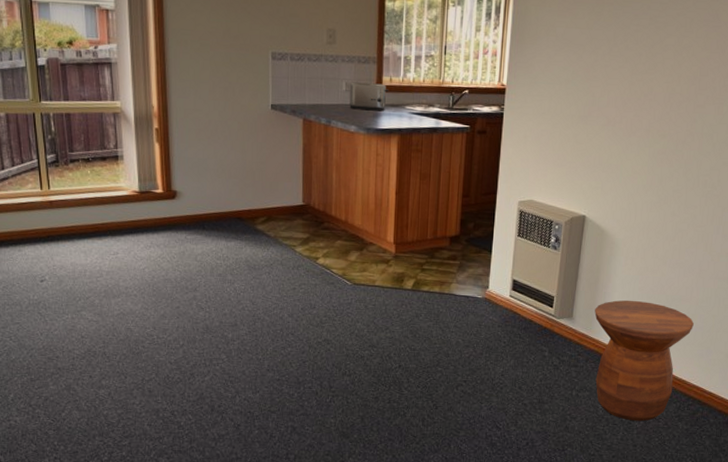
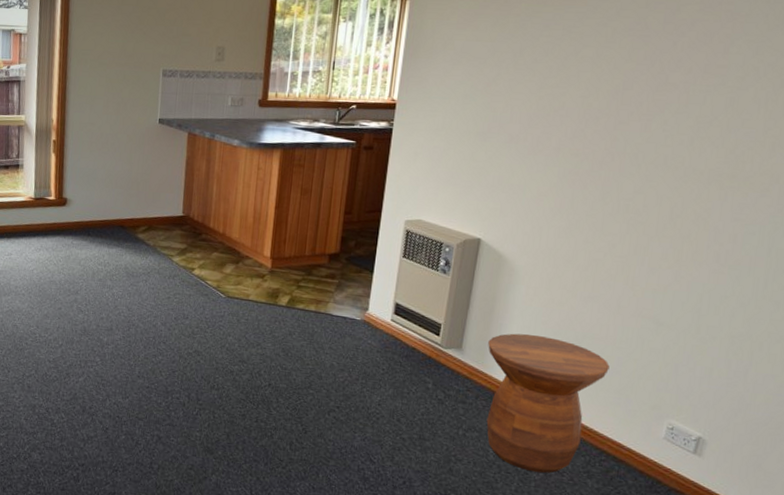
toaster: present [349,82,388,111] -> none [234,97,274,126]

